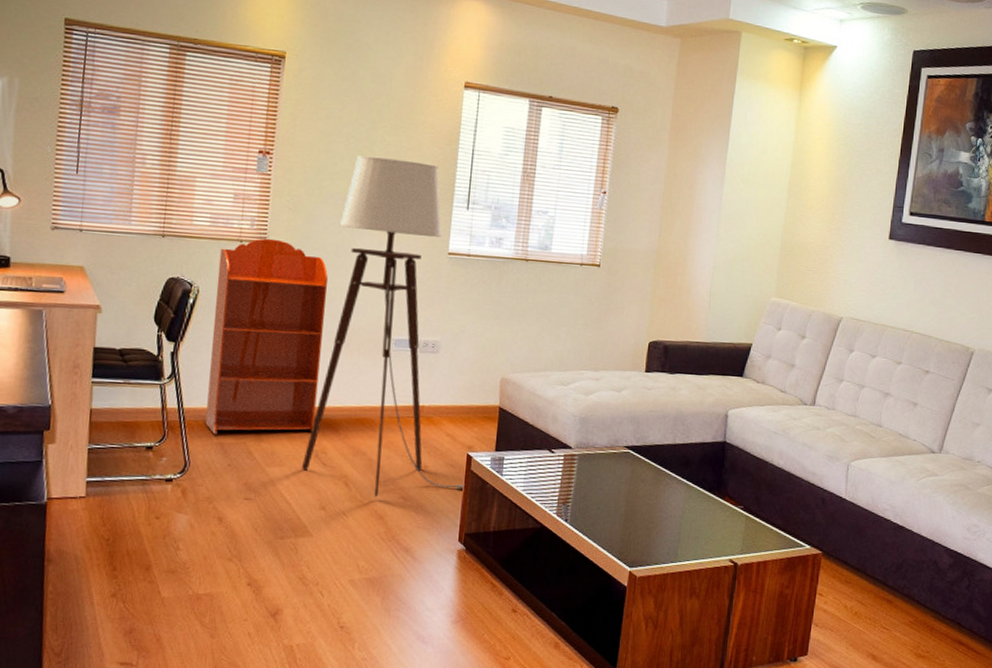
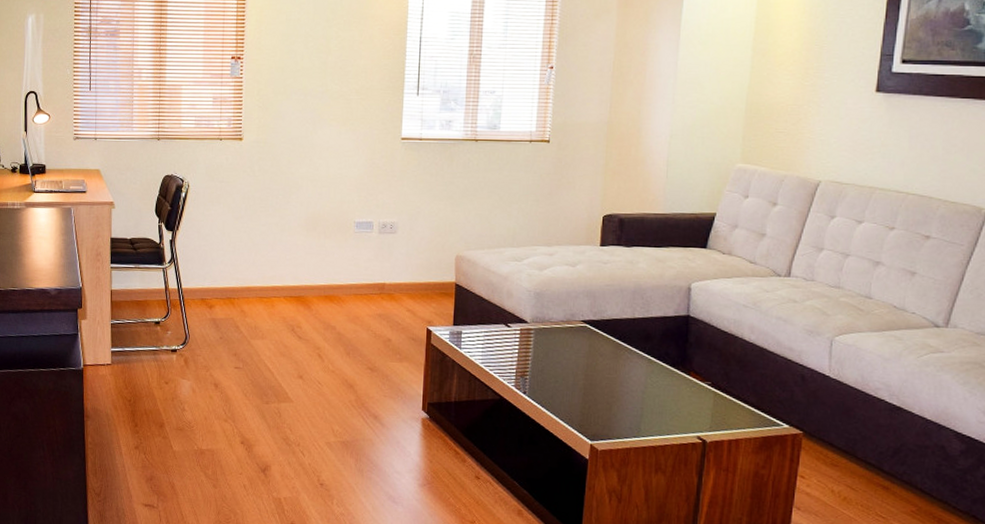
bookcase: present [205,238,329,435] -> none [200,135,296,312]
floor lamp: present [302,155,464,497] -> none [281,53,425,368]

